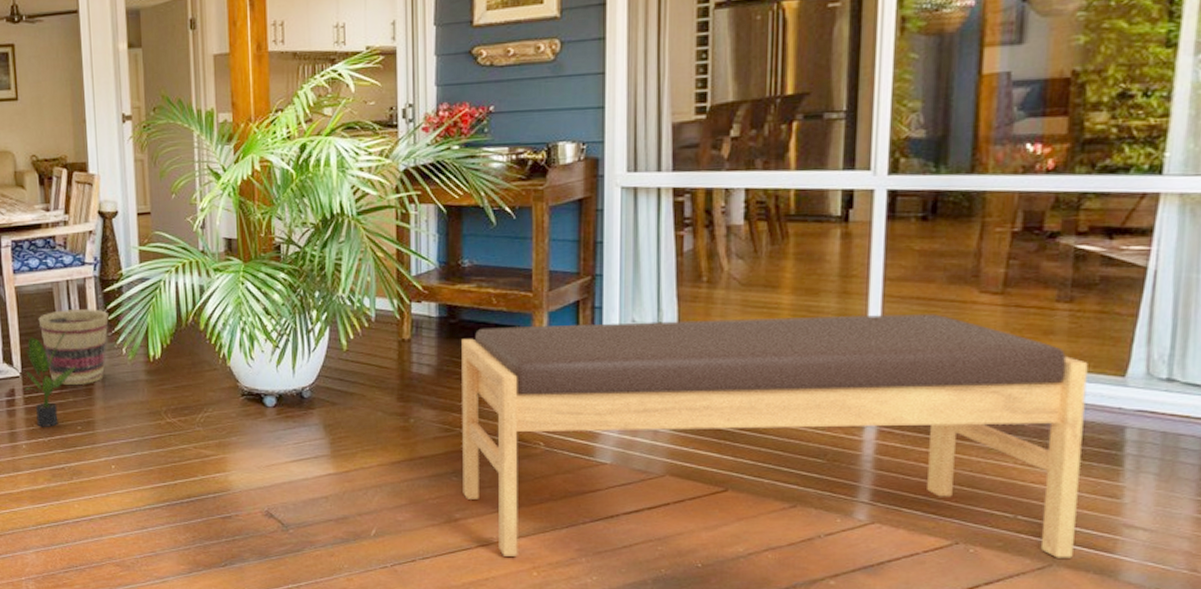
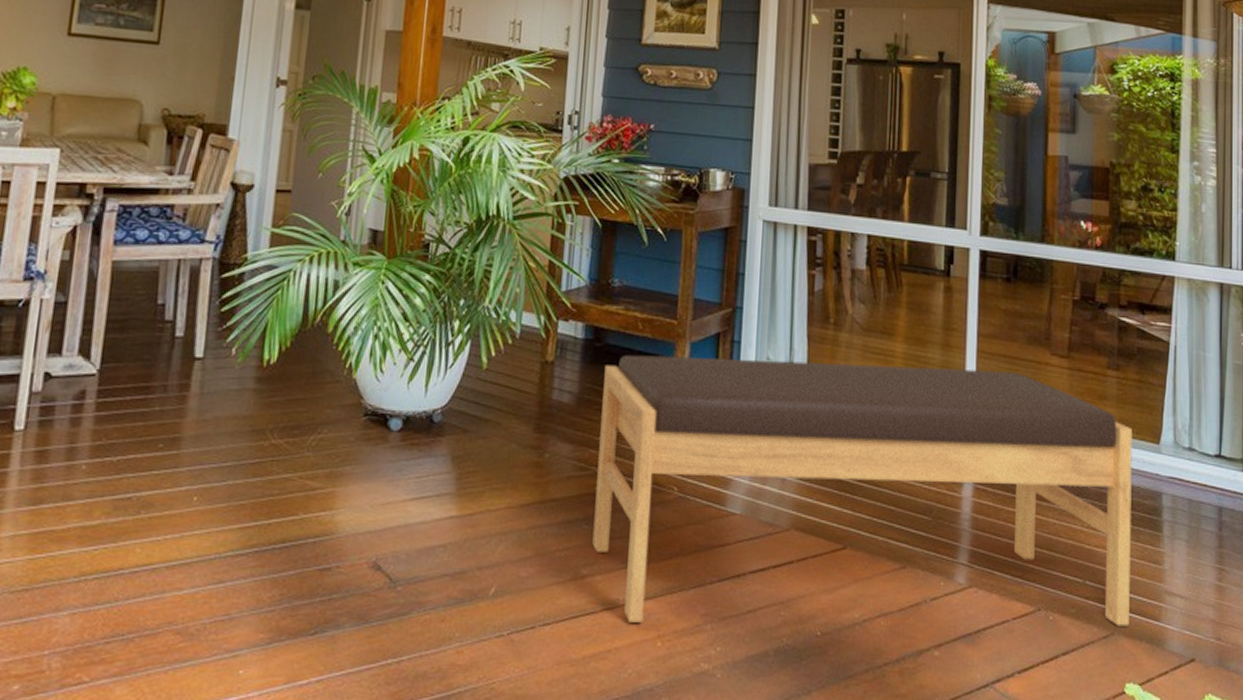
potted plant: present [24,330,77,427] -> none [99,320,173,443]
basket: present [38,309,109,386] -> none [134,295,222,391]

